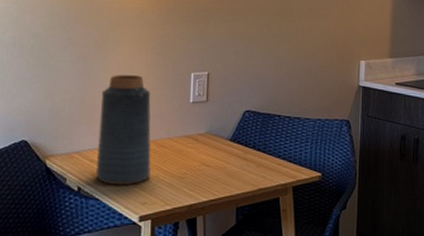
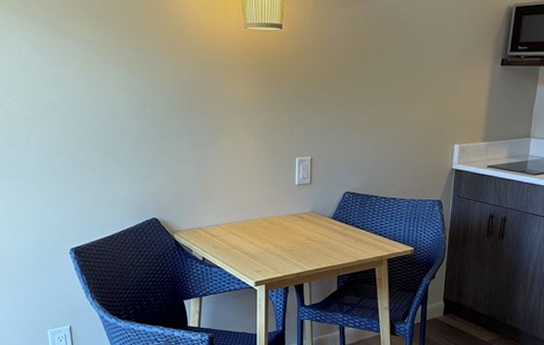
vase: present [95,75,151,186] -> none [216,160,263,257]

